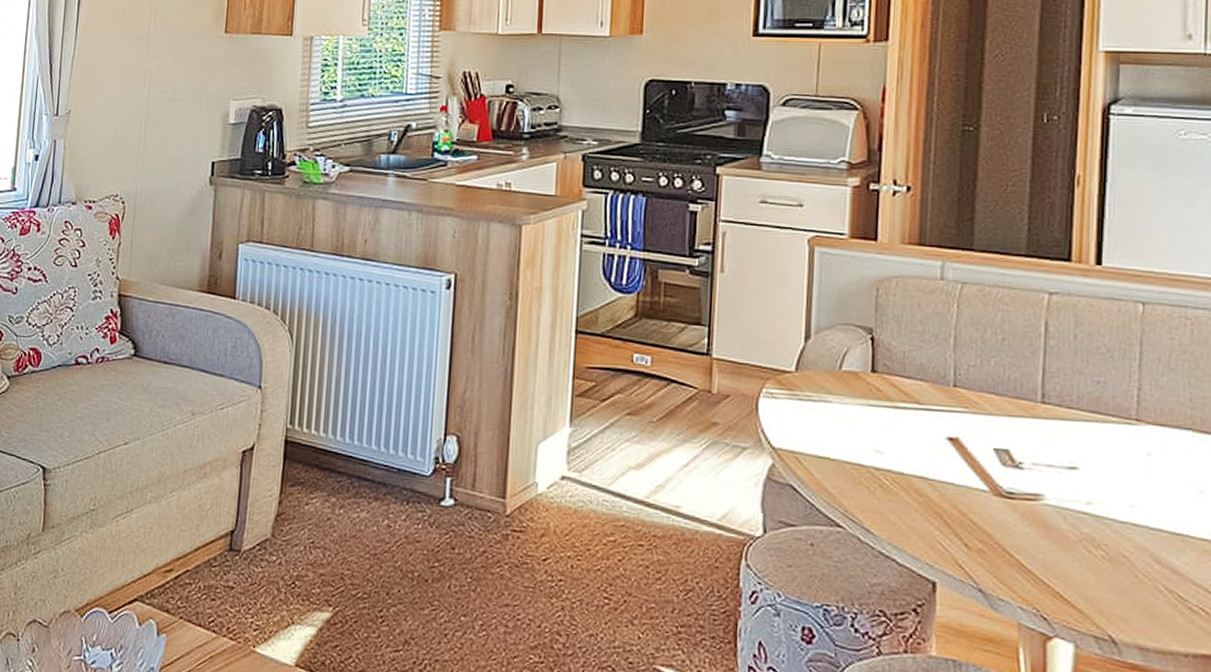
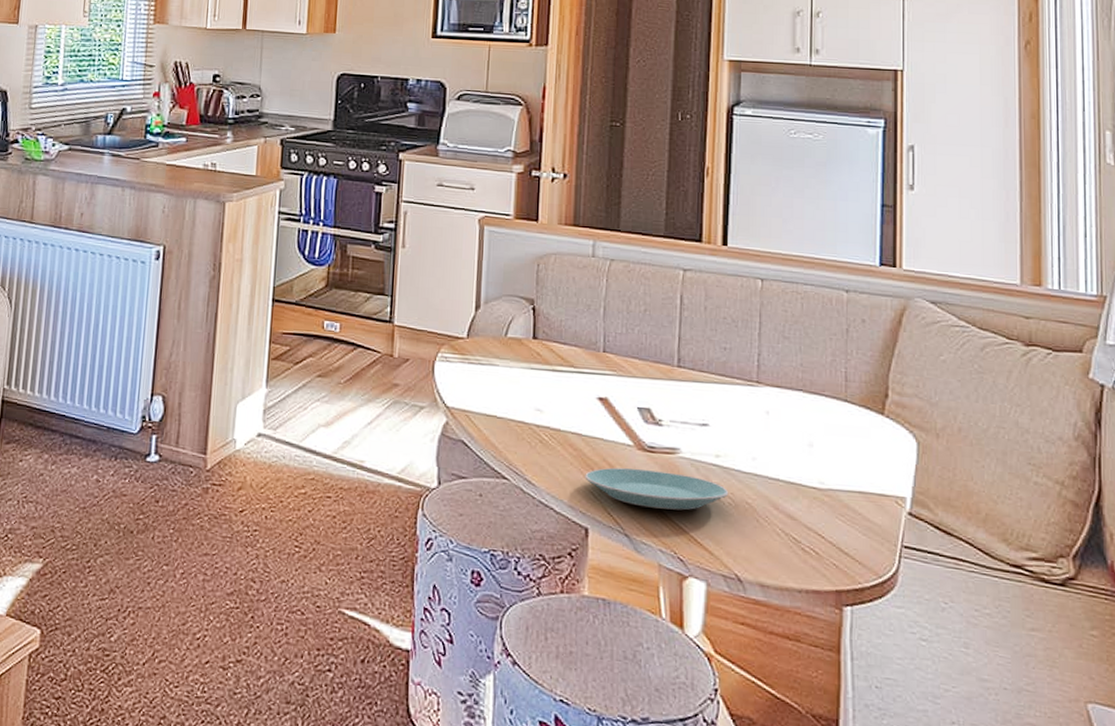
plate: none [932,515,1102,564] -> present [585,467,729,511]

